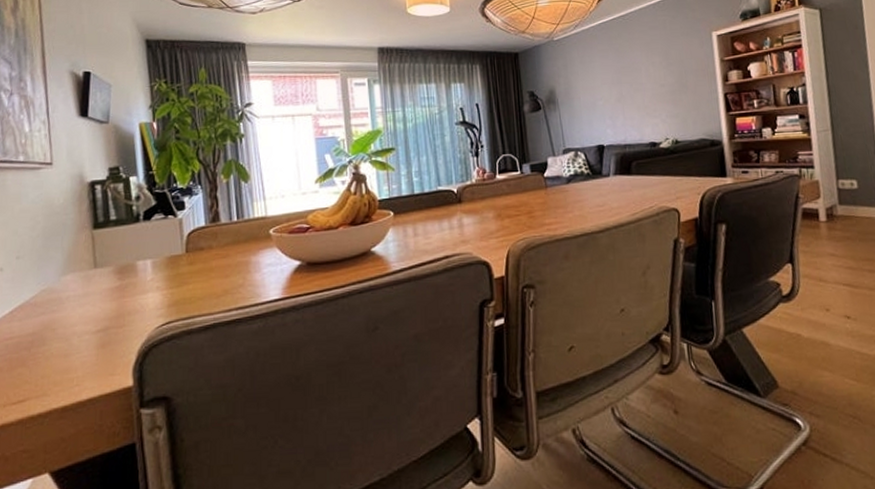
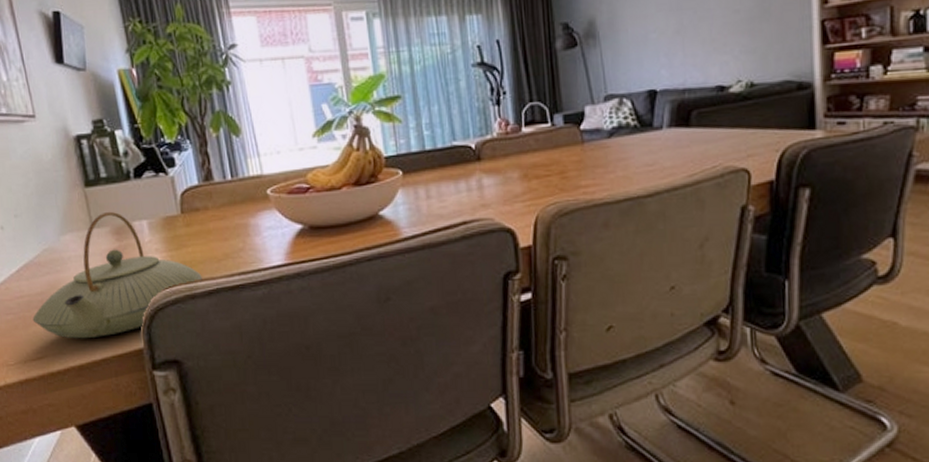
teapot: none [19,251,200,380] -> present [32,211,202,339]

